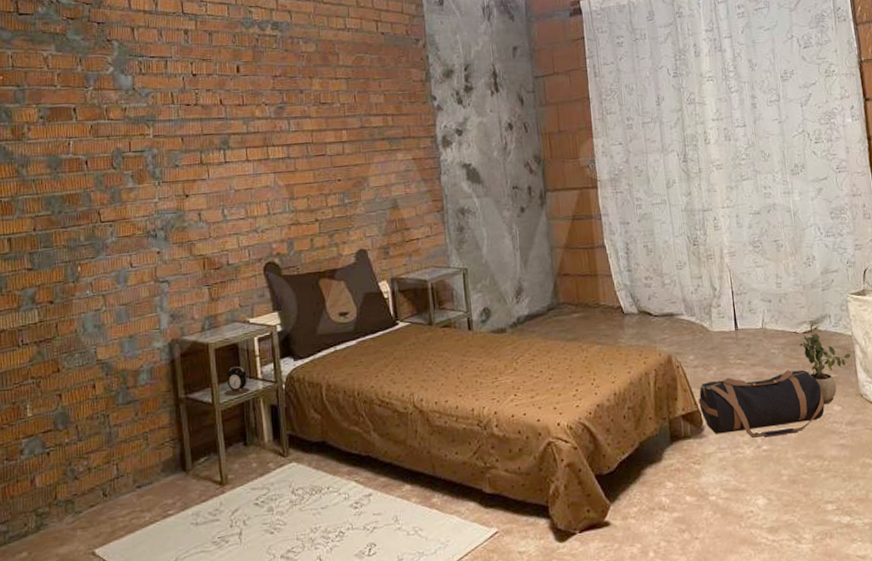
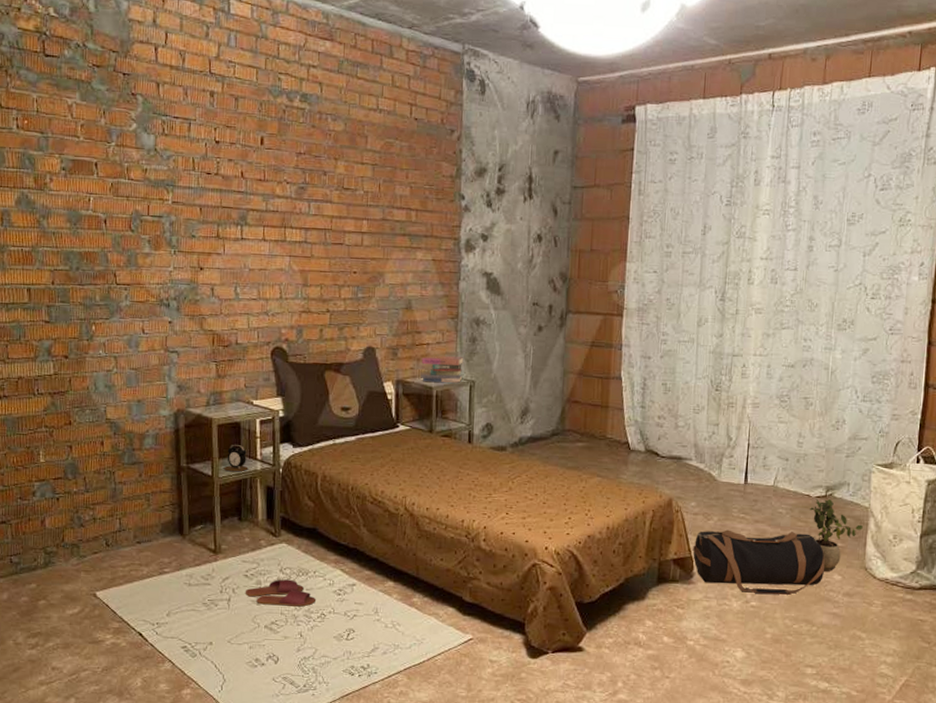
slippers: none [258,500,332,532] -> present [246,579,315,607]
books: none [413,247,454,277] -> present [419,355,464,383]

